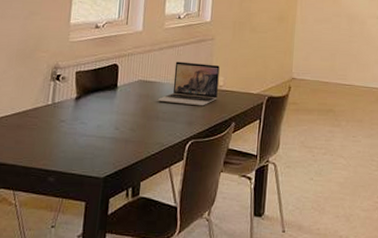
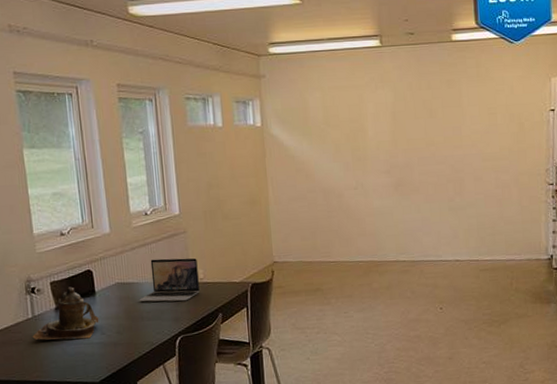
teapot: none [47,78,116,132] -> present [32,286,99,340]

